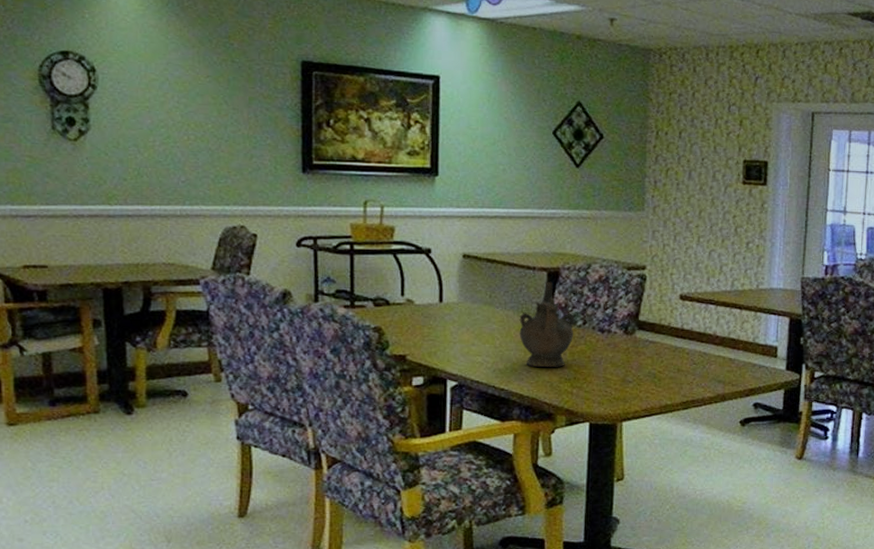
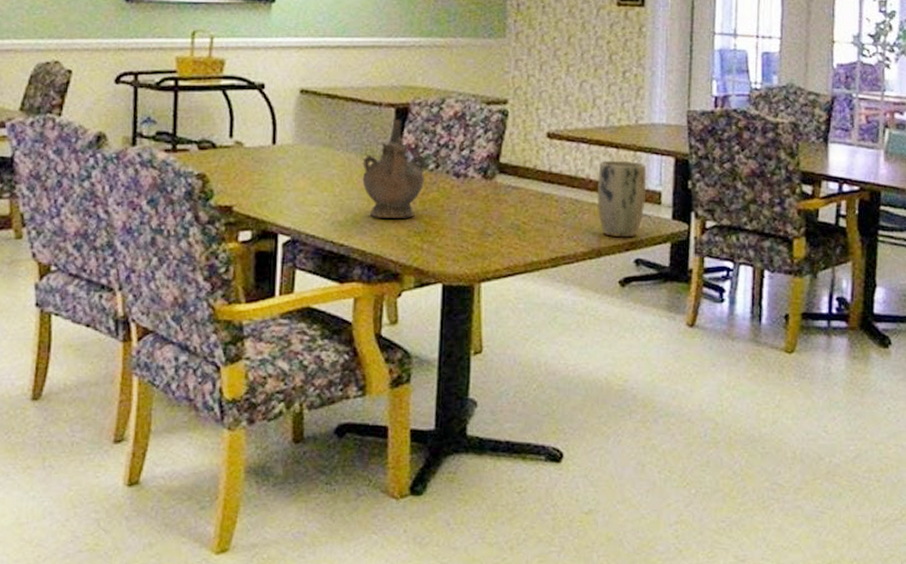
plant pot: none [723,319,765,385] -> present [598,160,647,238]

